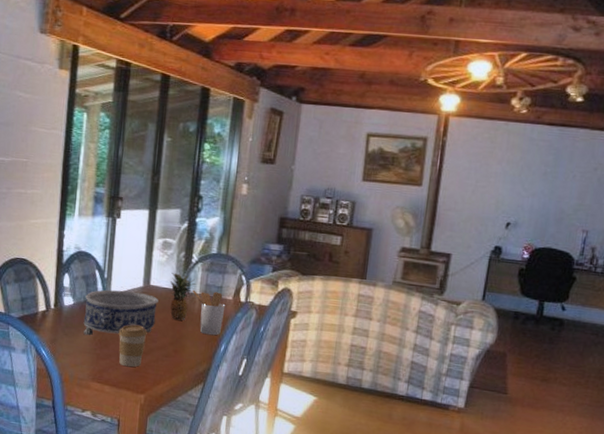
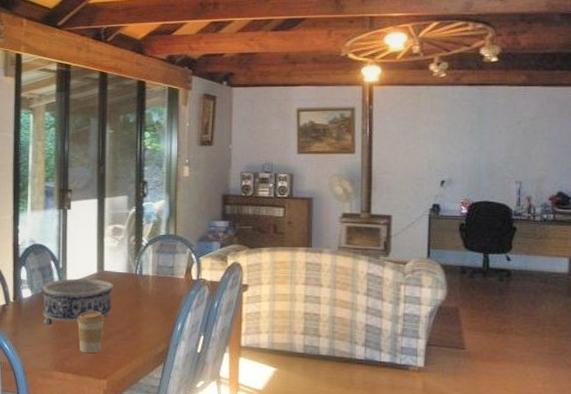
fruit: present [170,273,195,321] -> none [122,257,147,303]
utensil holder: present [192,289,226,336] -> none [145,272,178,315]

